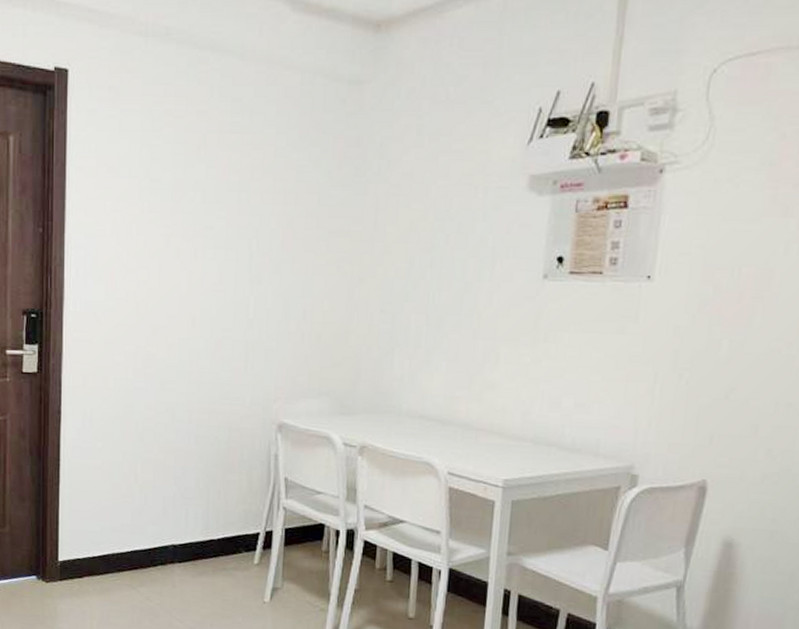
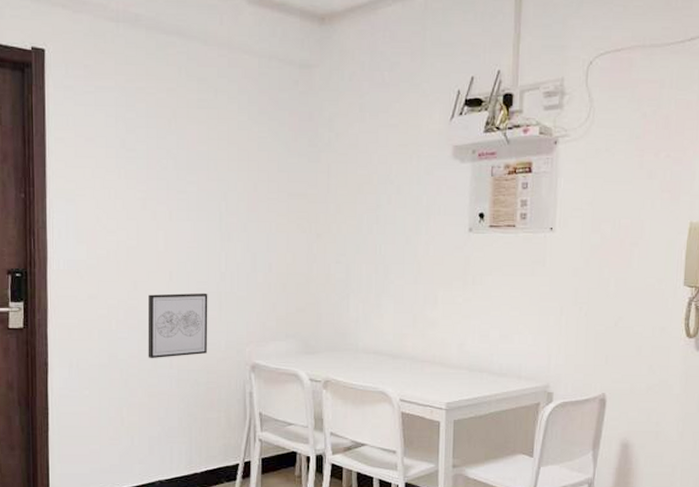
wall art: none [165,341,234,412] -> present [147,292,208,359]

